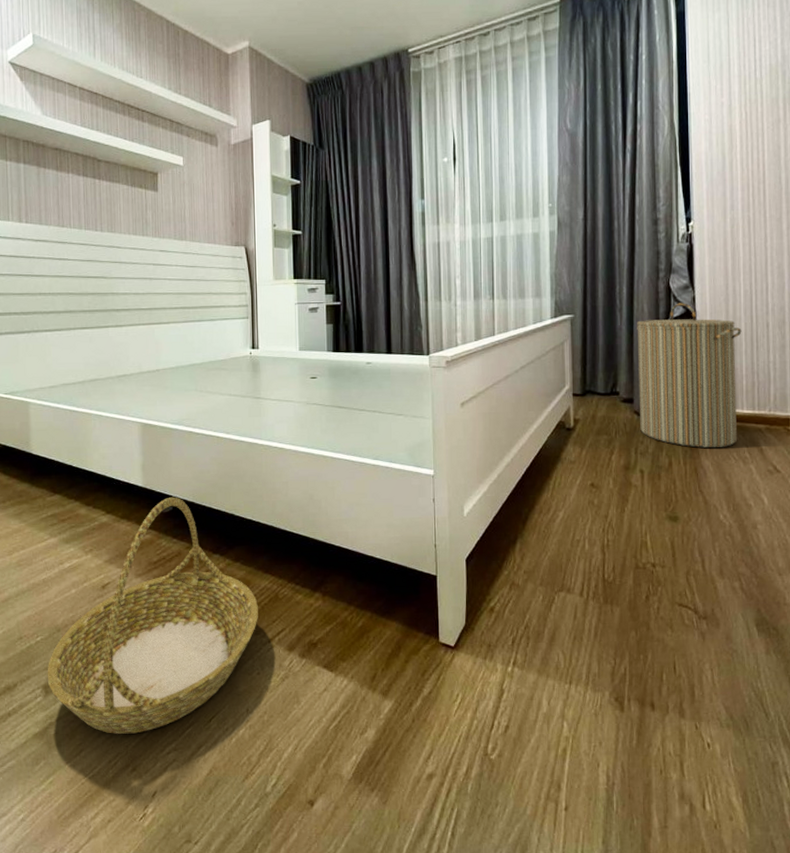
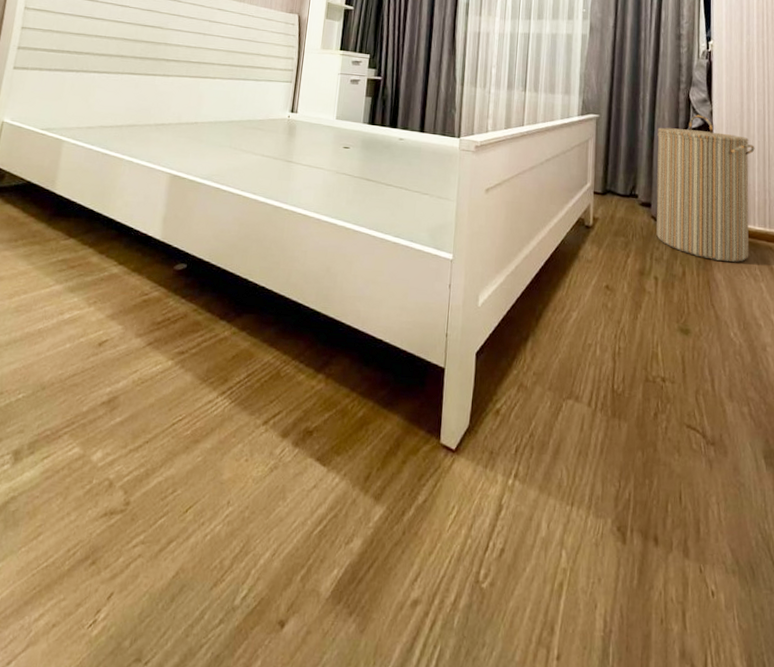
basket: present [47,497,258,734] -> none [19,254,258,519]

